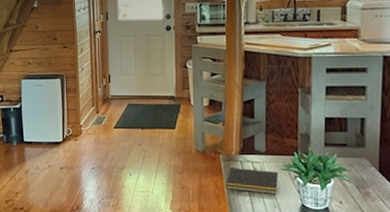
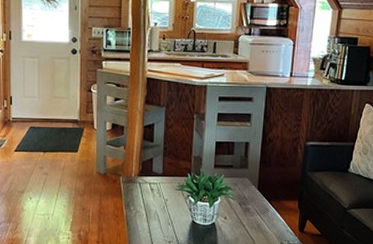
notepad: present [225,168,279,194] -> none [124,189,174,212]

